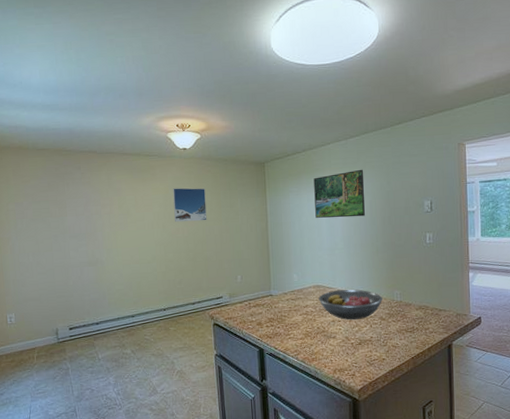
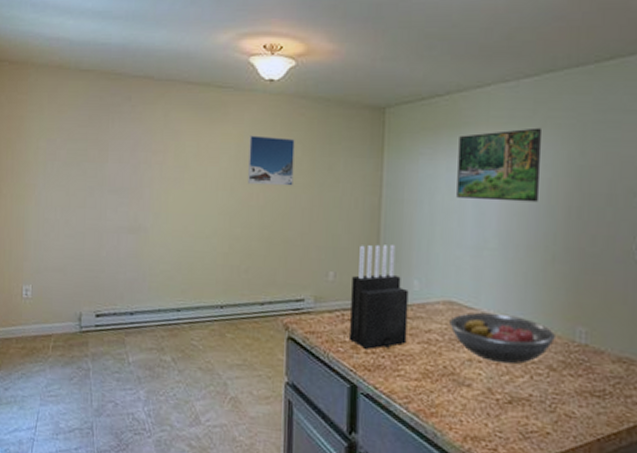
knife block: none [253,253,293,324] -> present [350,244,409,349]

